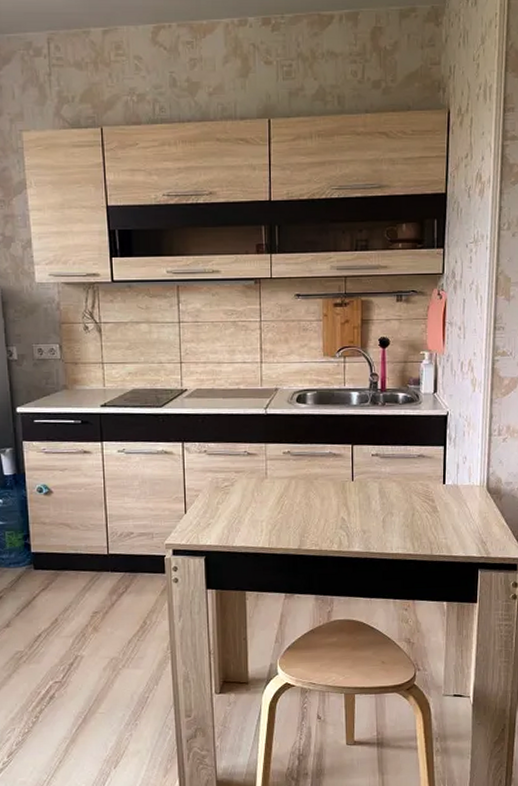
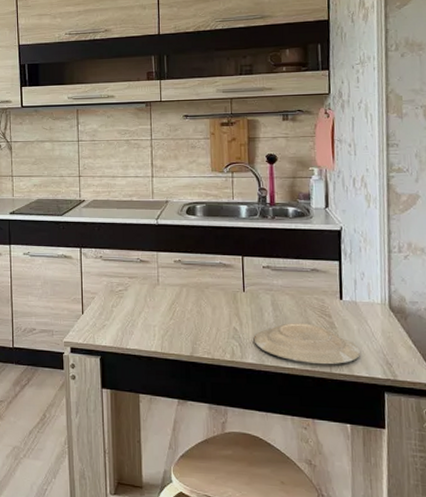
plate: none [360,509,459,548] -> present [253,323,360,365]

